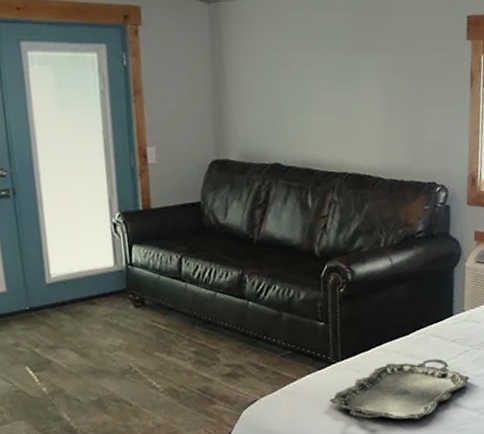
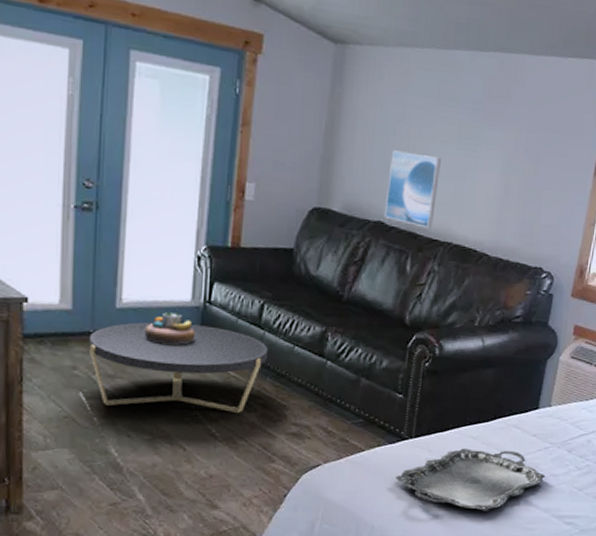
coffee table: none [26,286,192,375] -> present [88,322,267,413]
decorative bowl: none [75,278,124,310] -> present [144,311,196,345]
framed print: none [277,94,327,163] -> present [384,150,441,229]

